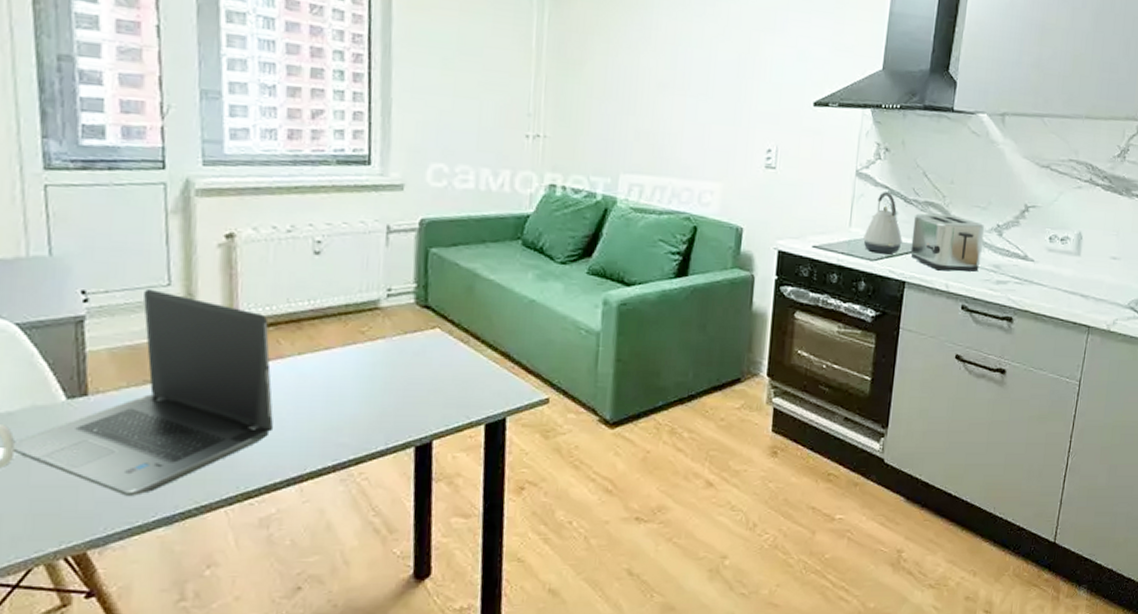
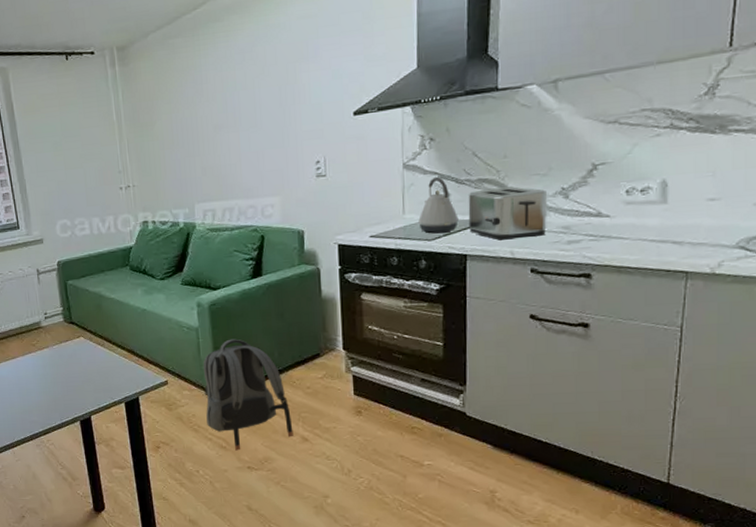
backpack: none [592,350,698,496] -> present [203,339,294,451]

